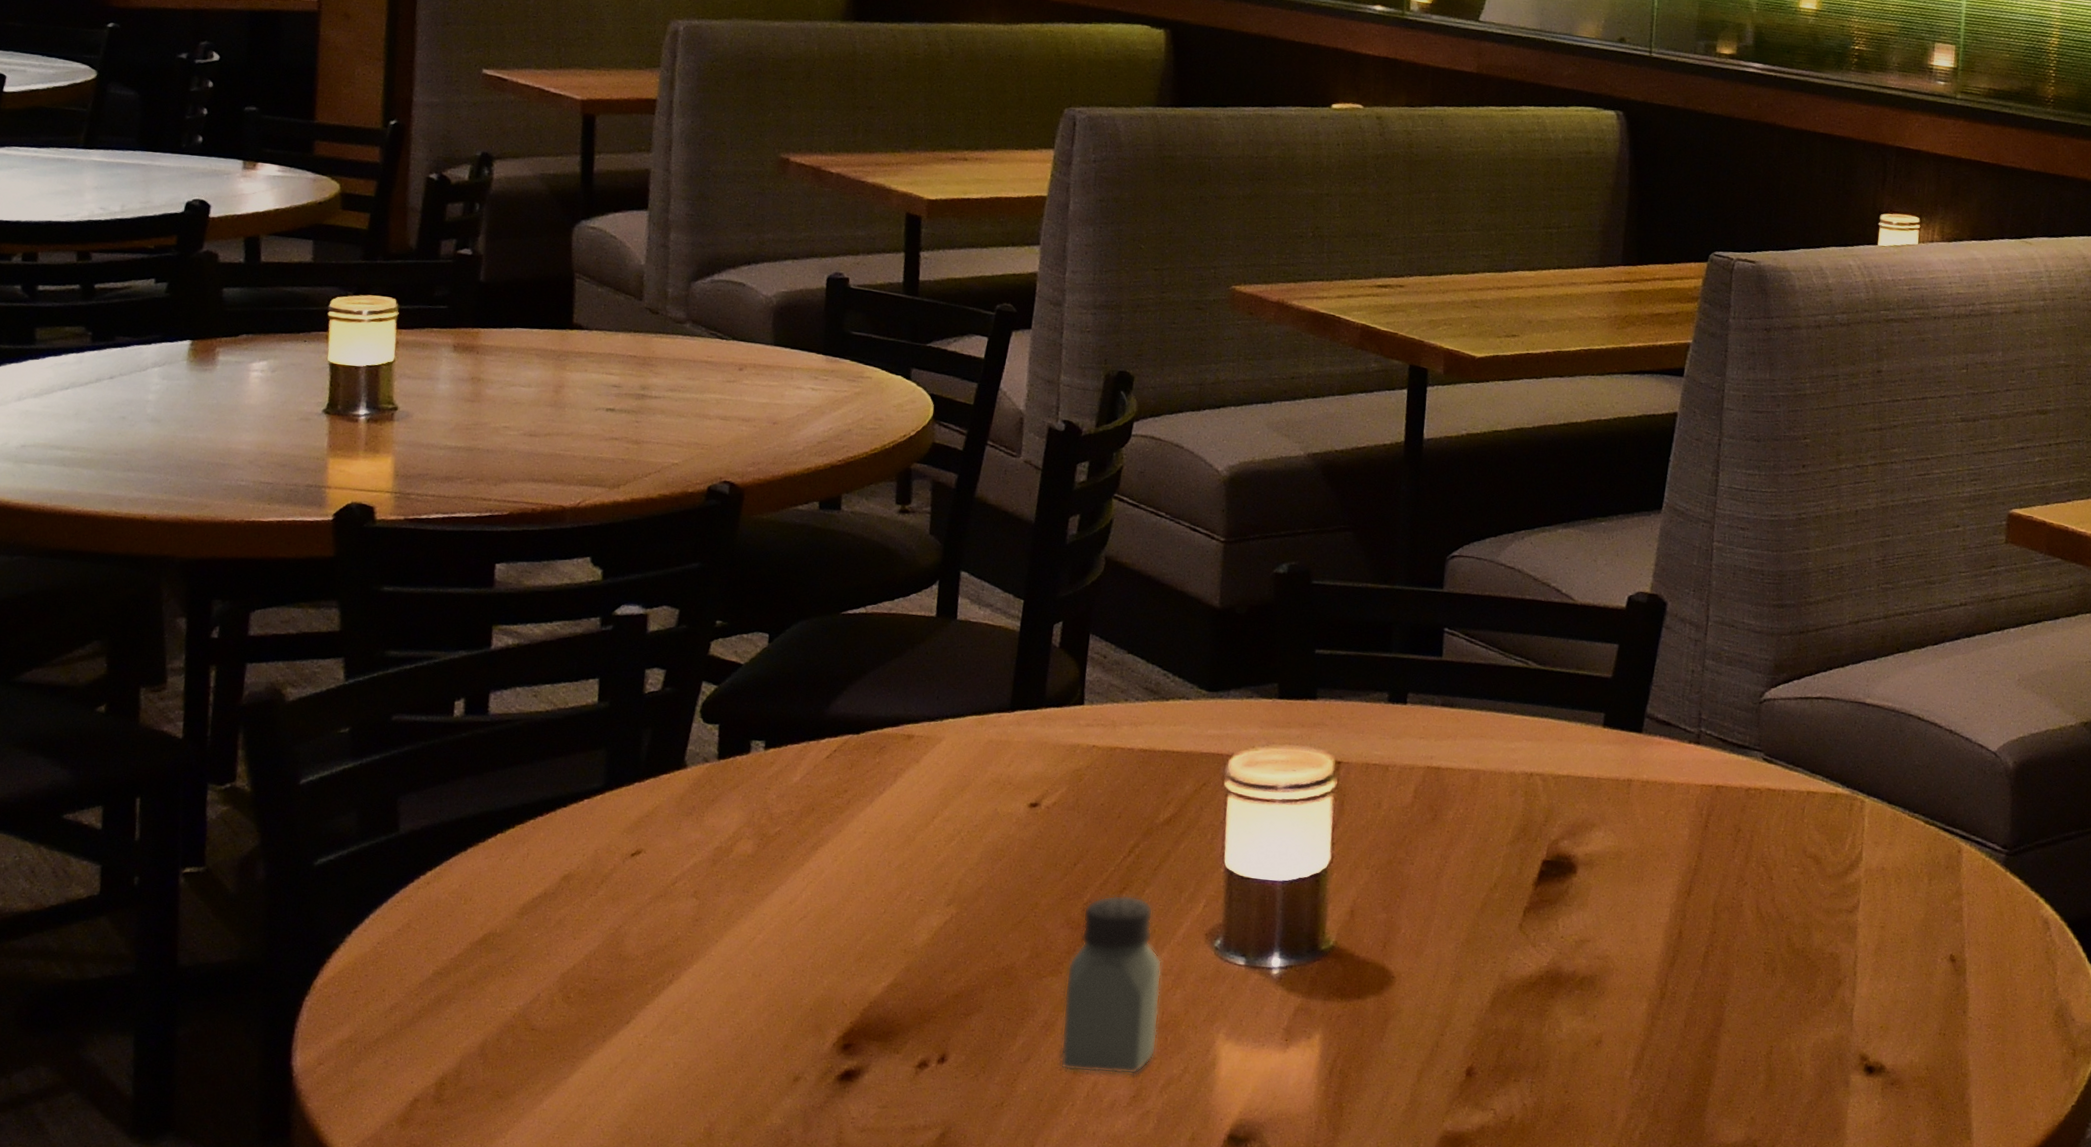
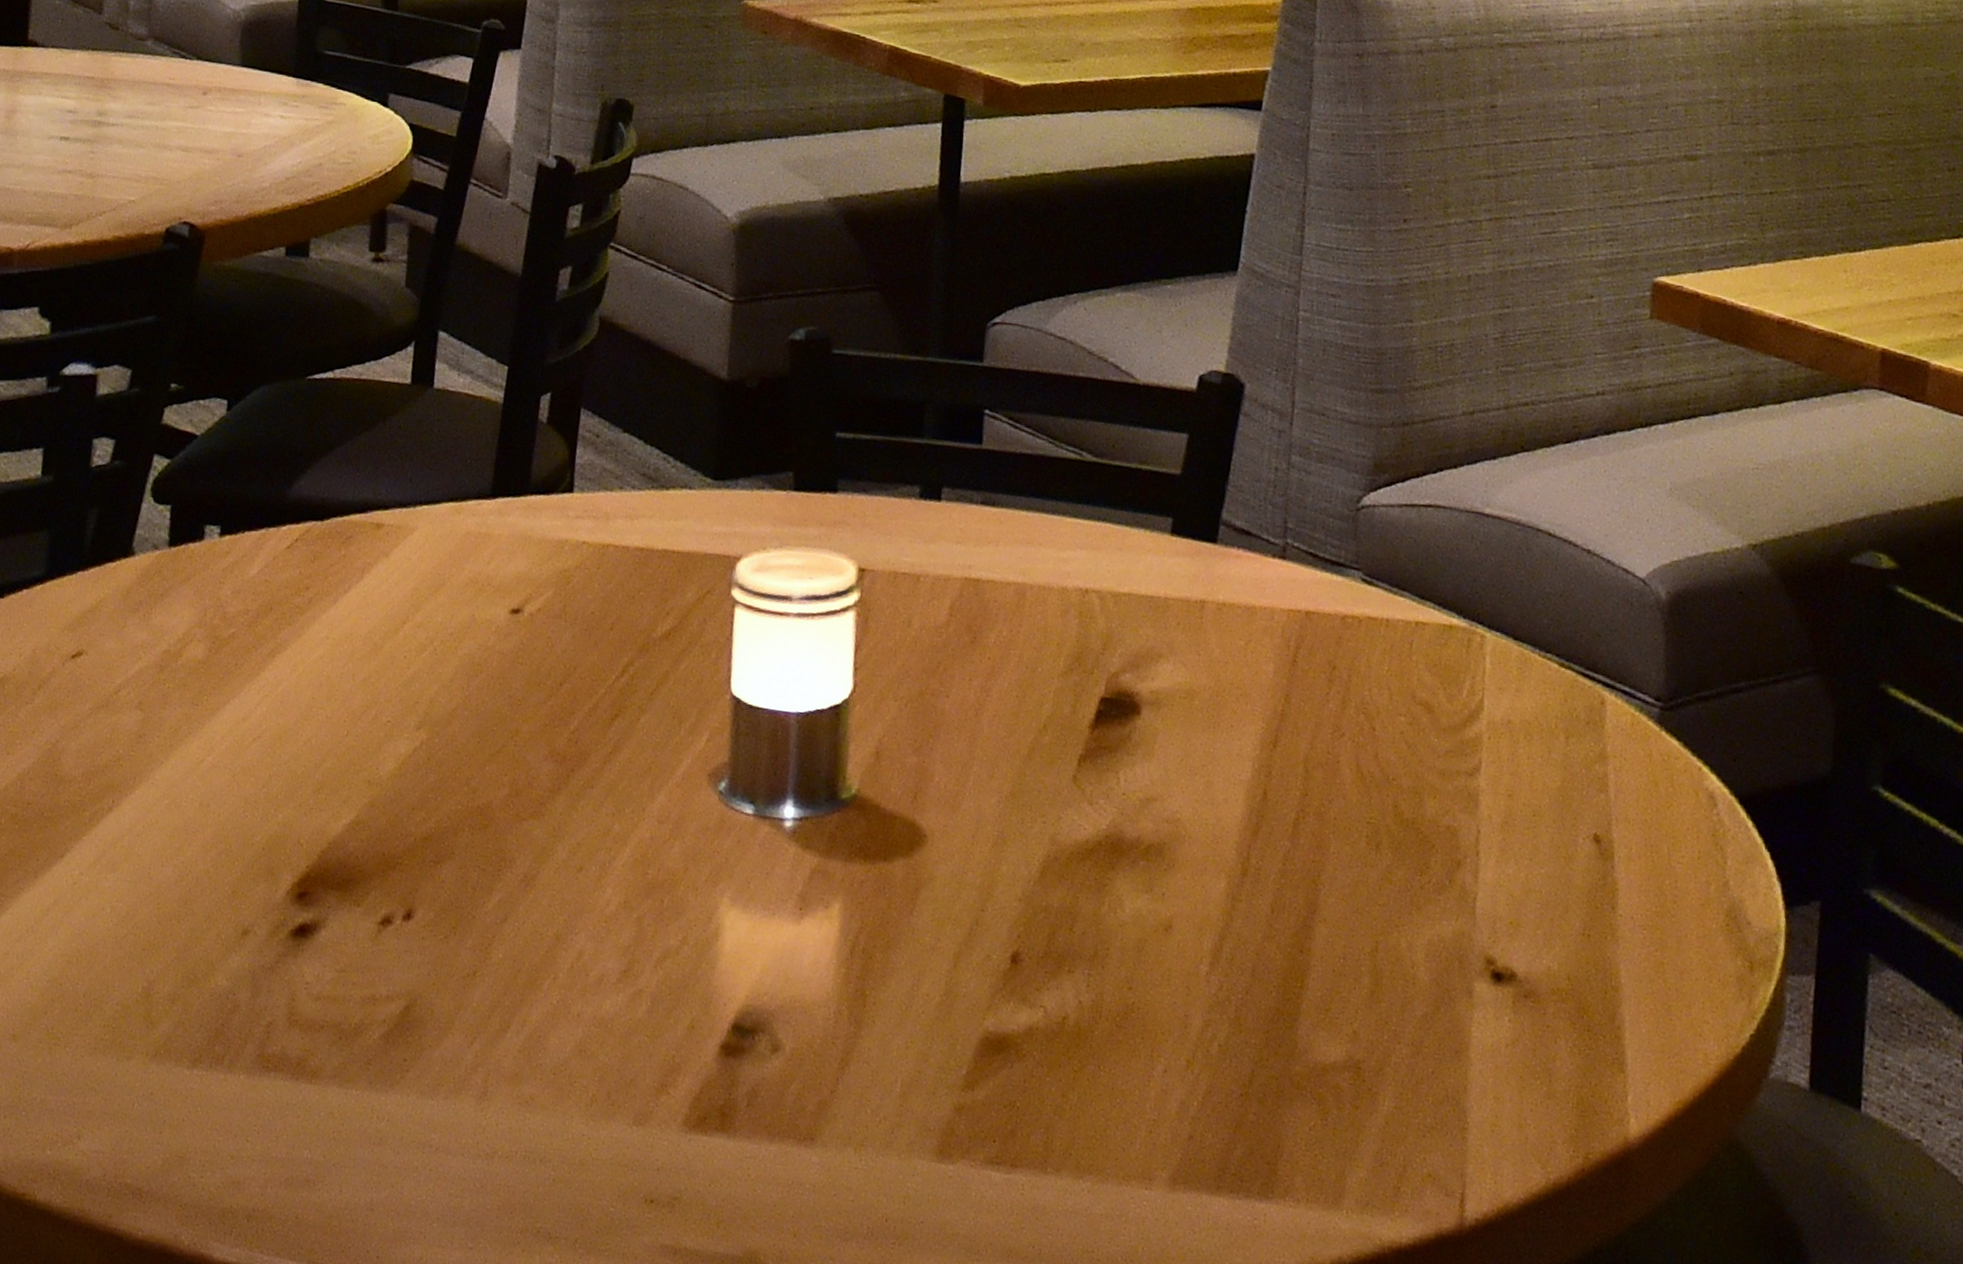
saltshaker: present [1060,894,1163,1075] -> none [541,722,659,944]

